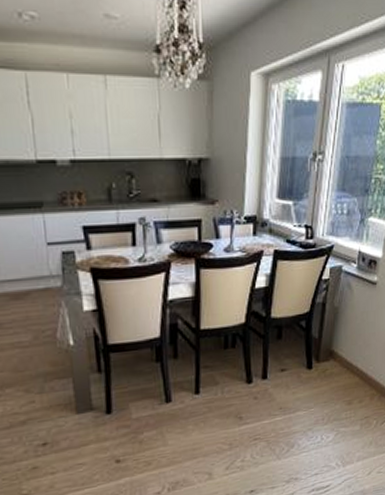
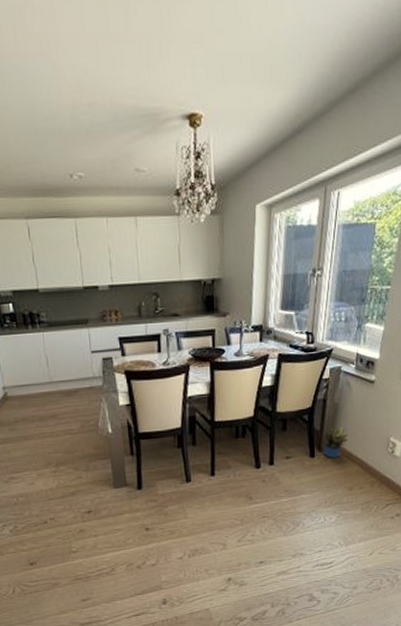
potted plant: none [321,333,349,370] -> present [323,426,349,459]

